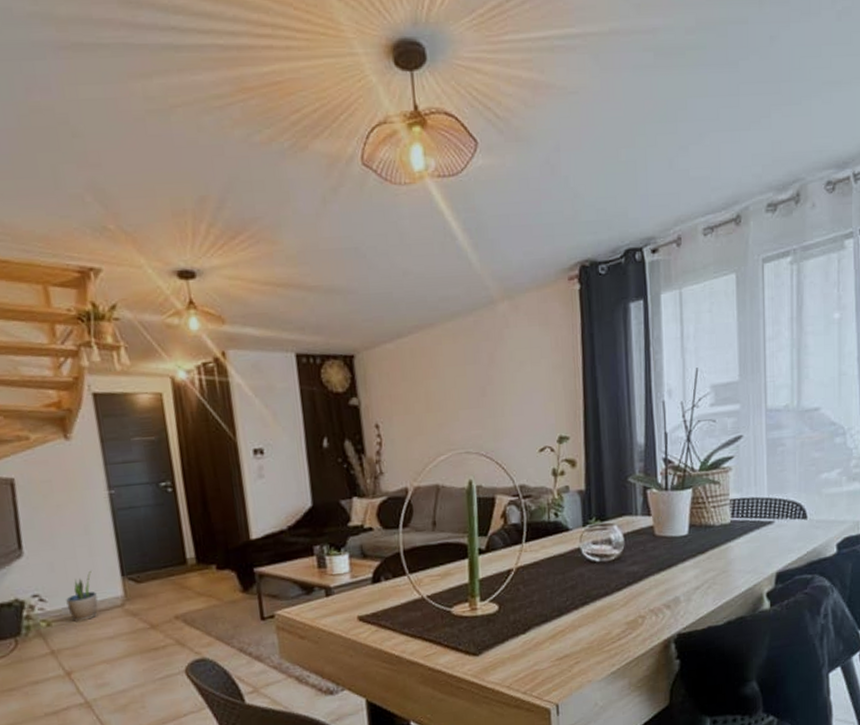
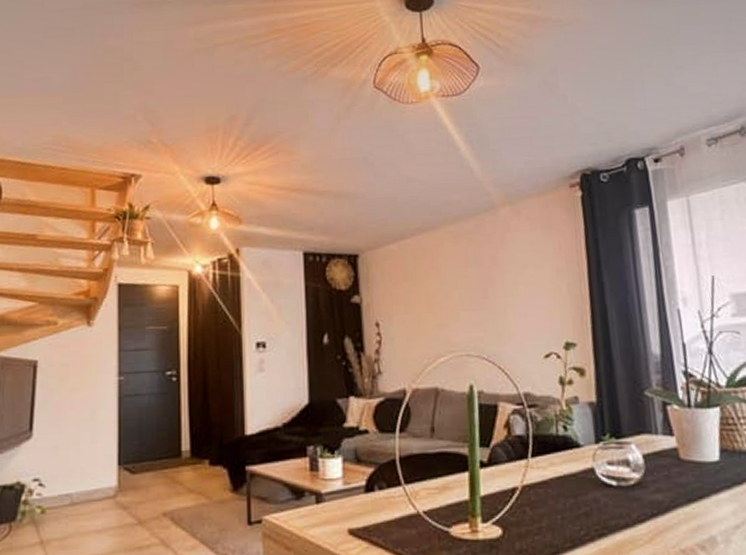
potted plant: present [66,570,98,622] -> none [63,457,92,512]

